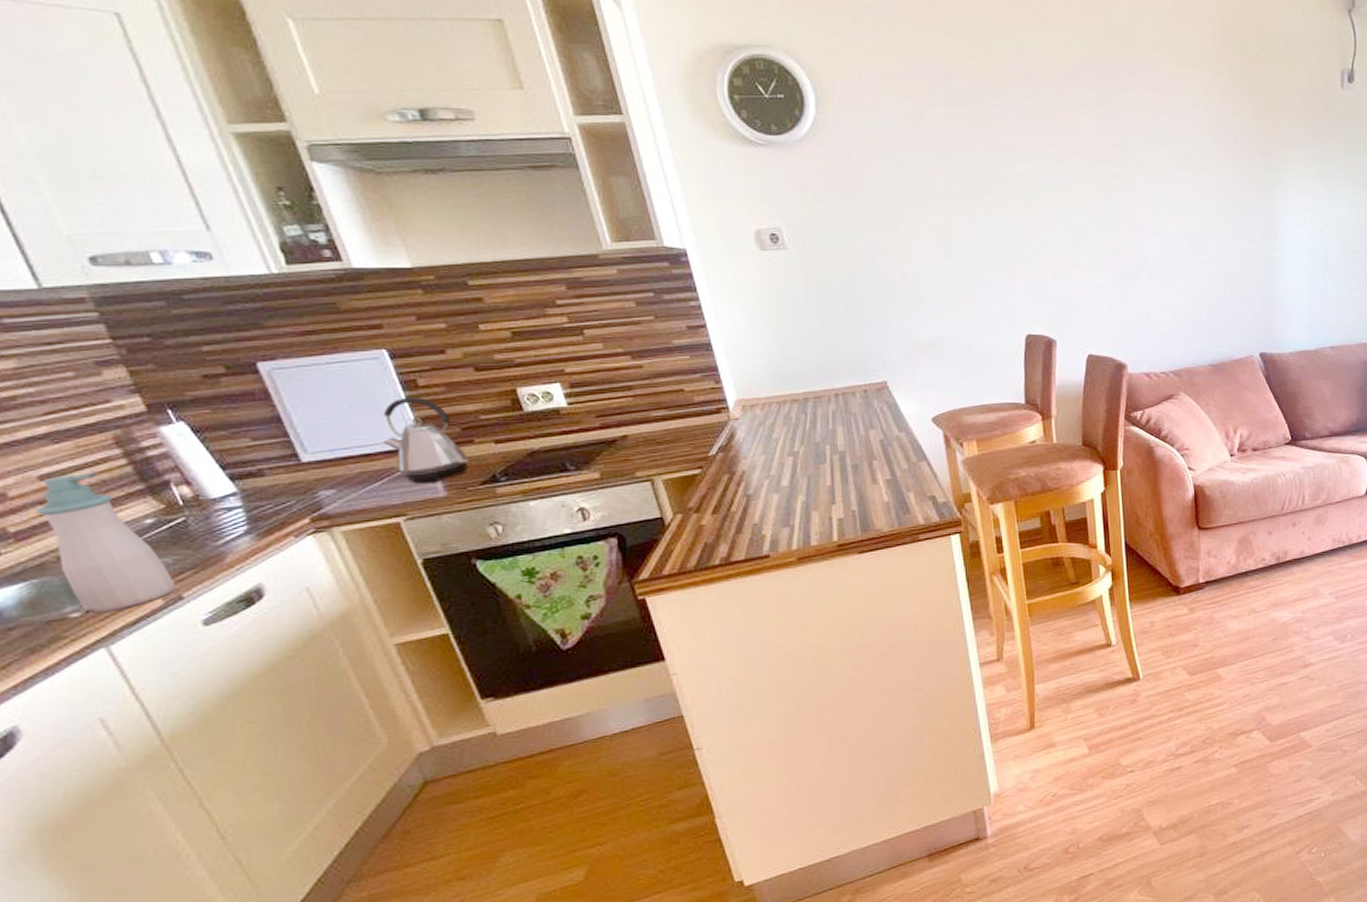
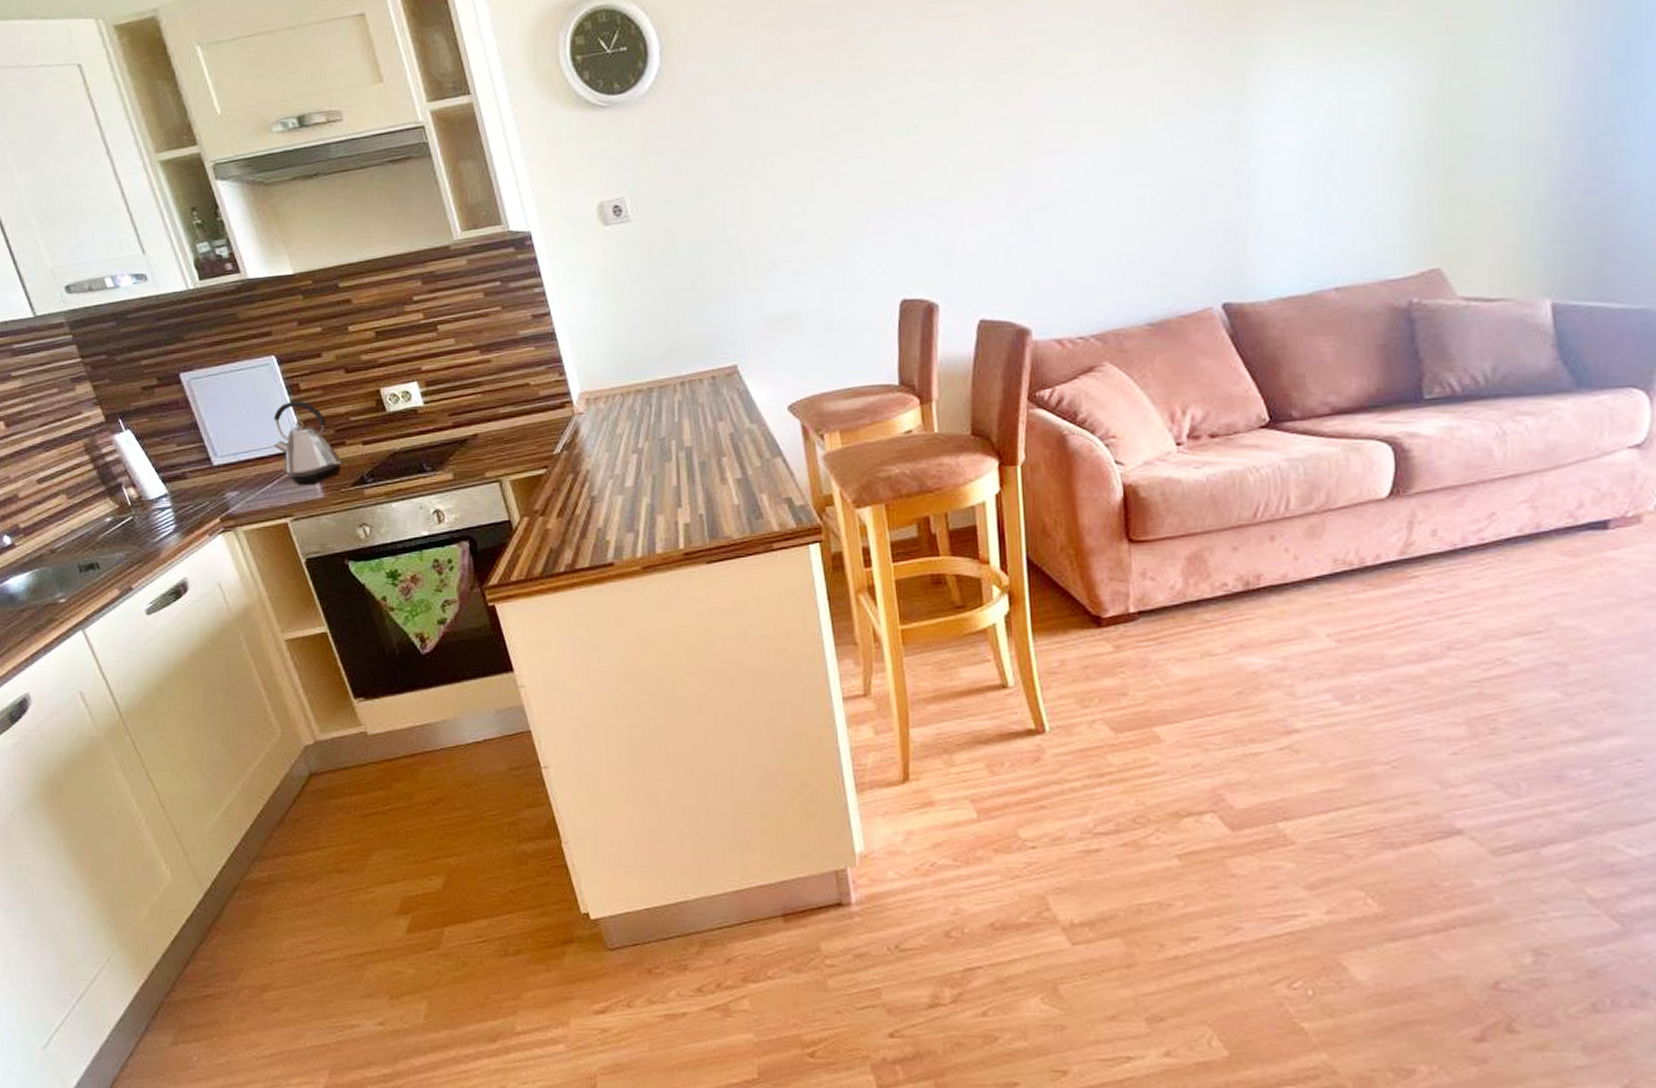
soap bottle: present [36,473,176,614] -> none [36,477,127,600]

